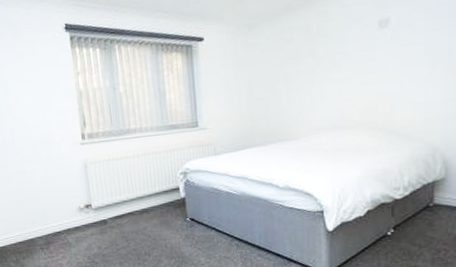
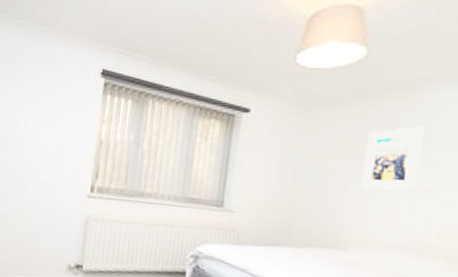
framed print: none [300,27,341,87] -> present [361,126,424,190]

